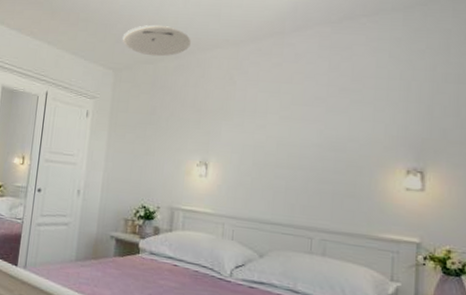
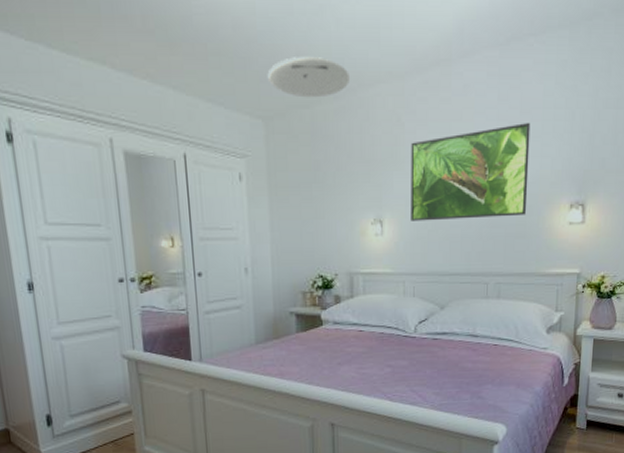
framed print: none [235,89,362,175] -> present [411,123,531,221]

